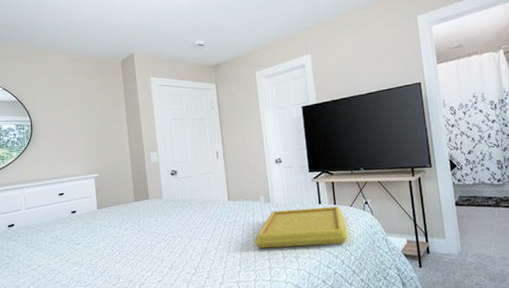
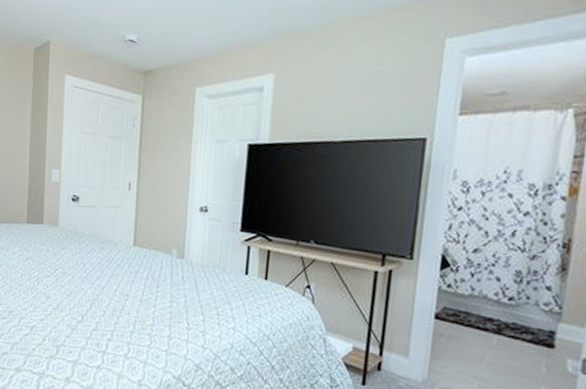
serving tray: present [254,206,348,249] -> none [156,270,275,331]

